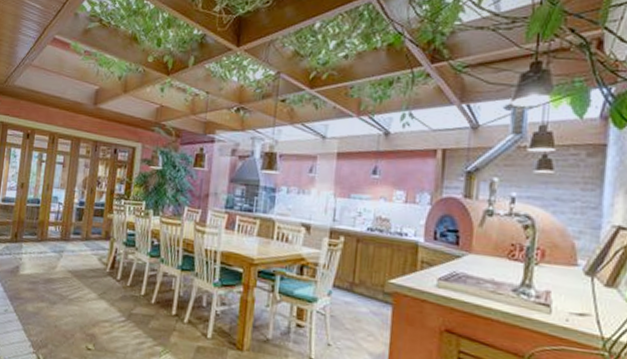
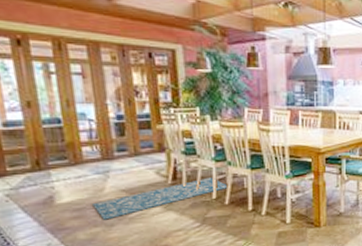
rug: none [45,271,159,297] -> present [93,177,230,220]

